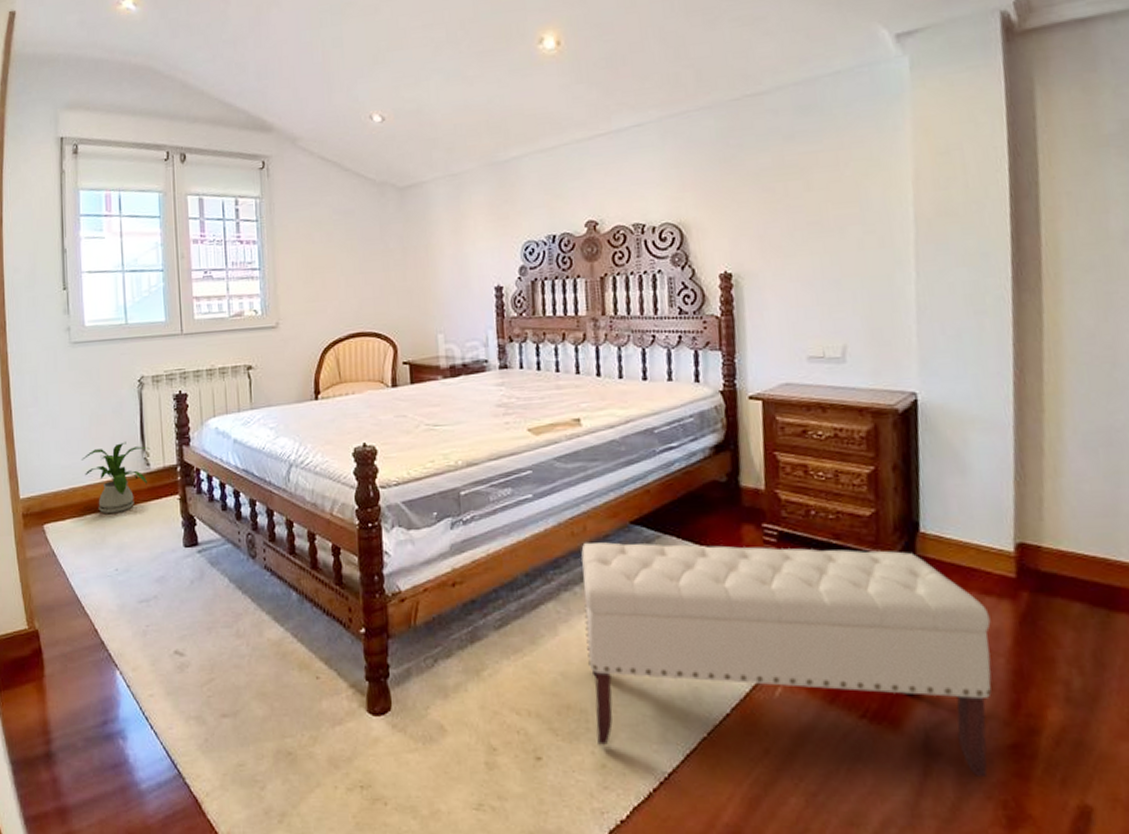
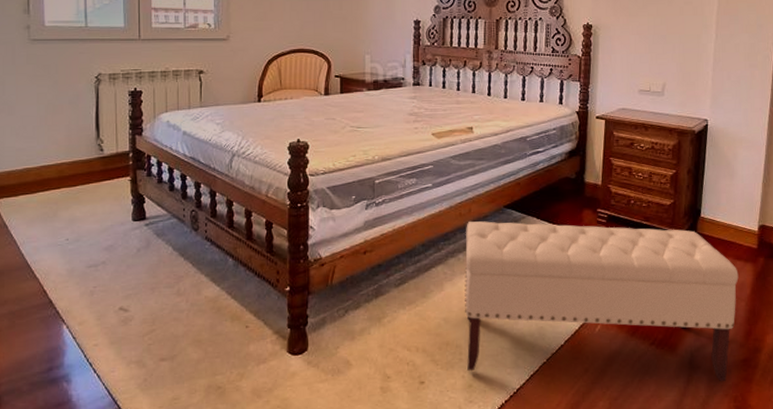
house plant: present [80,441,151,513] -> none [35,129,105,191]

